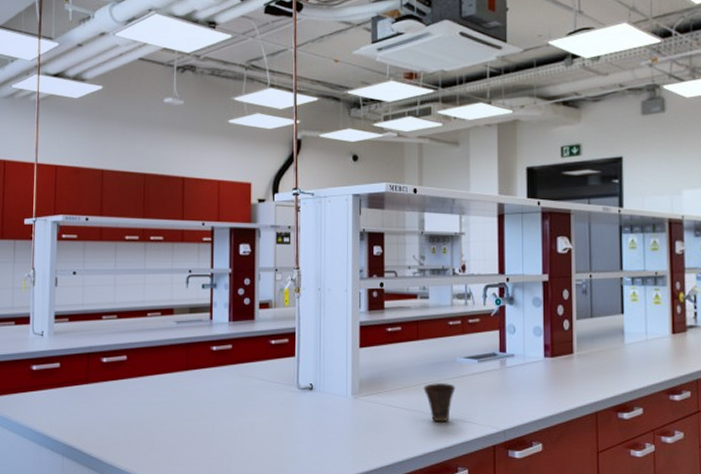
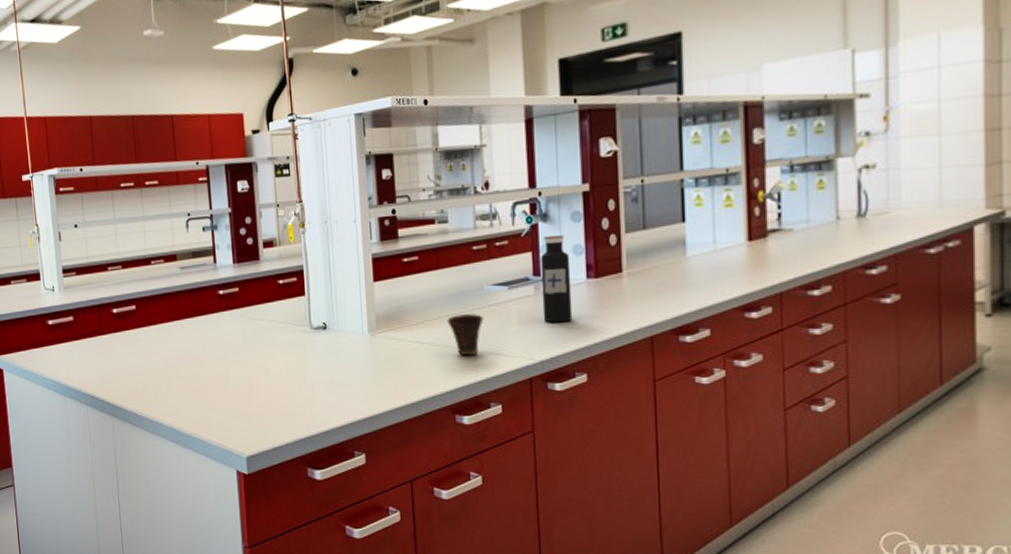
water bottle: none [506,317,532,396] -> present [540,235,573,323]

